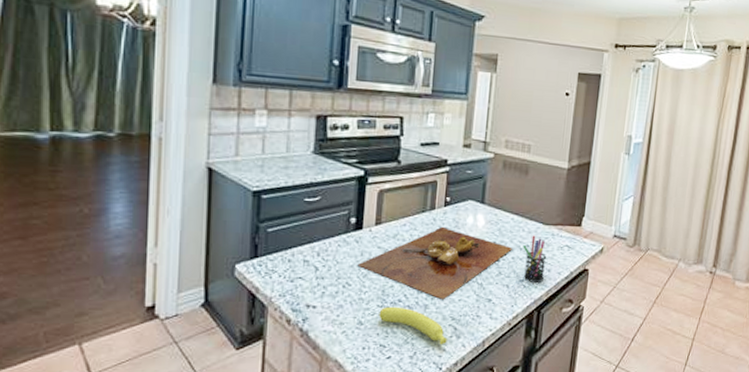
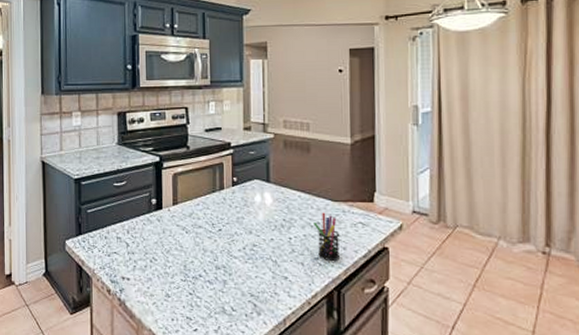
cutting board: present [357,226,512,299] -> none [161,205,303,275]
banana: present [379,306,447,345] -> none [183,281,248,321]

